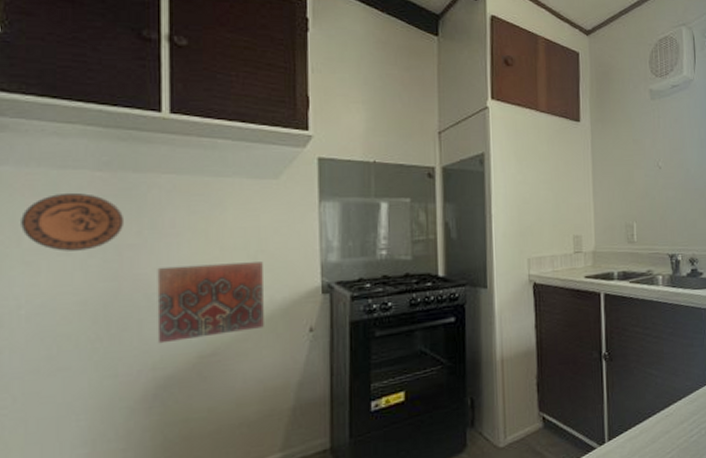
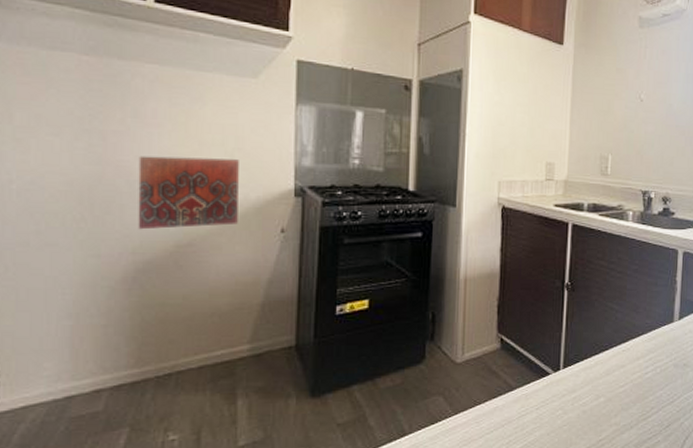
decorative plate: present [21,192,123,251] -> none [12,74,108,133]

